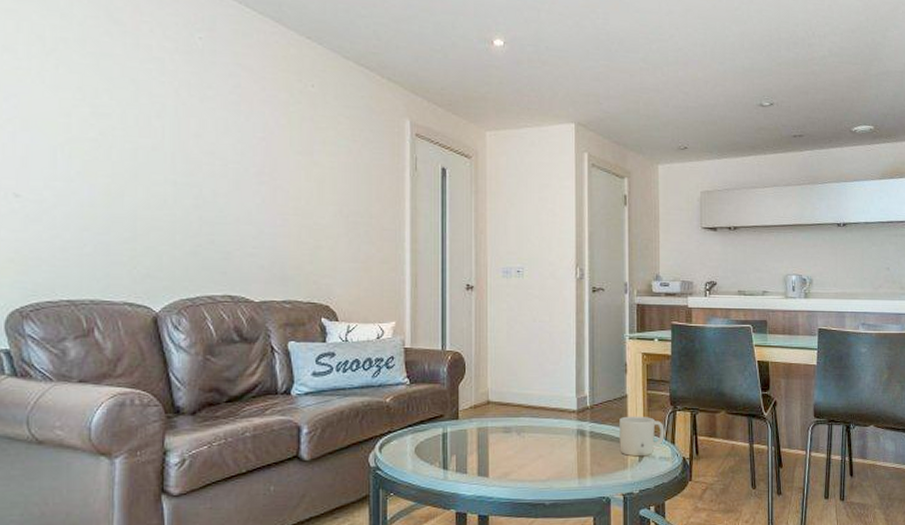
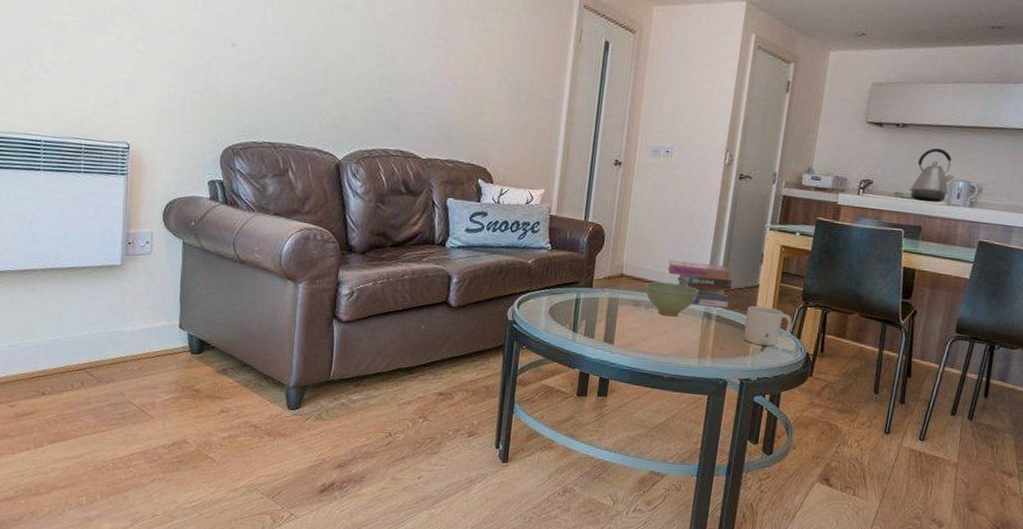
bowl: none [513,404,569,439] -> present [645,281,699,317]
books: none [535,379,601,424] -> present [668,259,732,308]
kettle: none [749,246,787,298] -> present [908,147,955,203]

